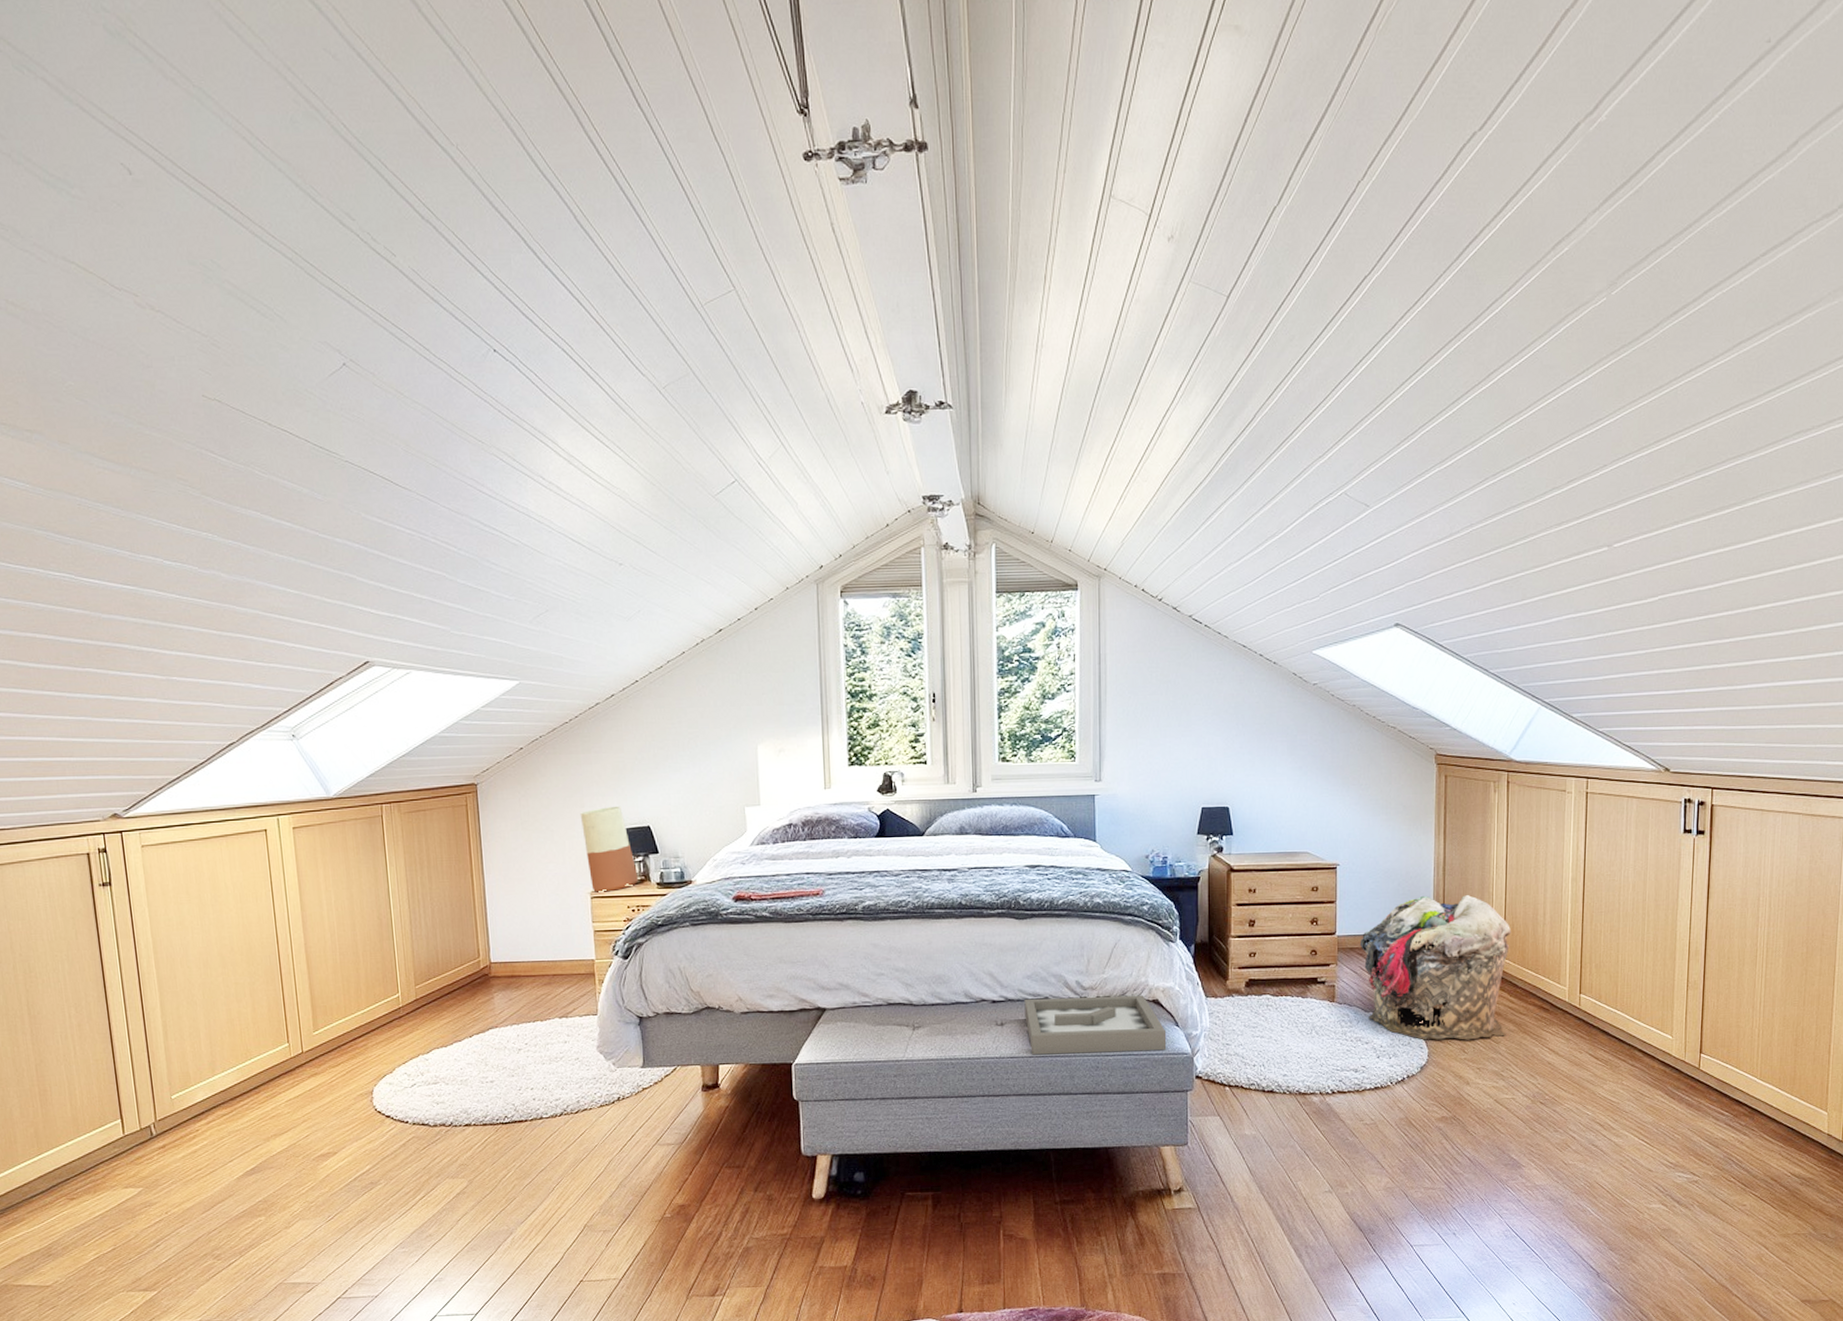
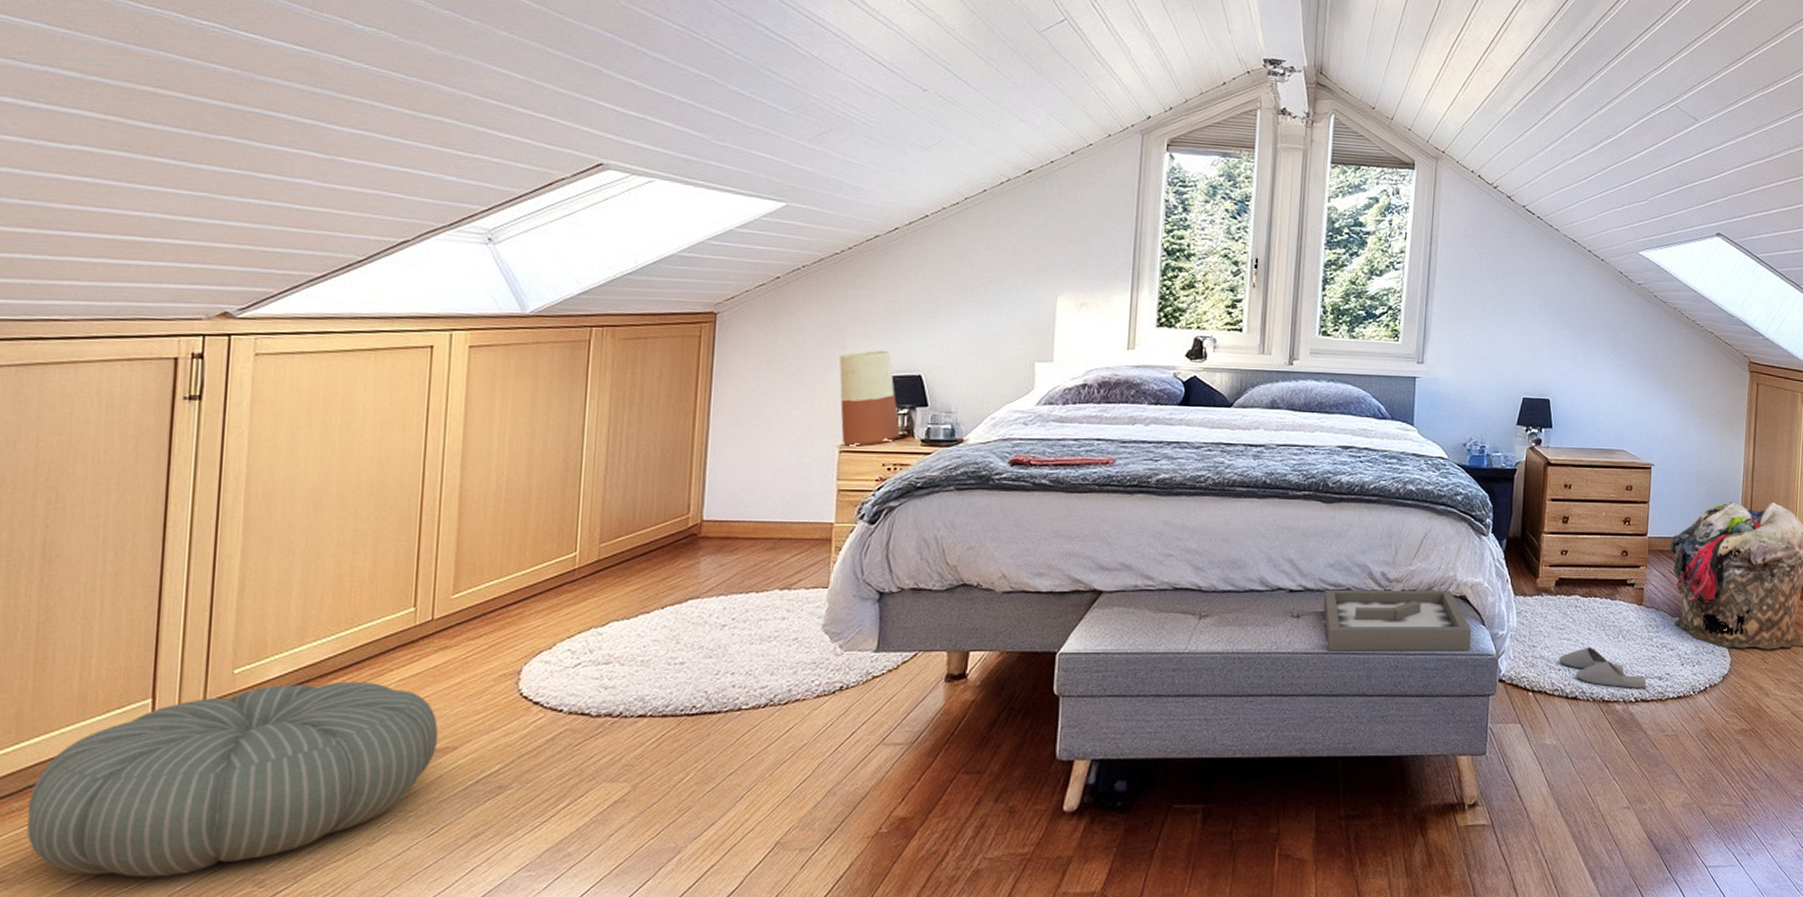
pouf: none [55,1102,322,1253] -> present [27,681,439,878]
slippers: none [1254,1043,1342,1081] -> present [1559,646,1647,688]

